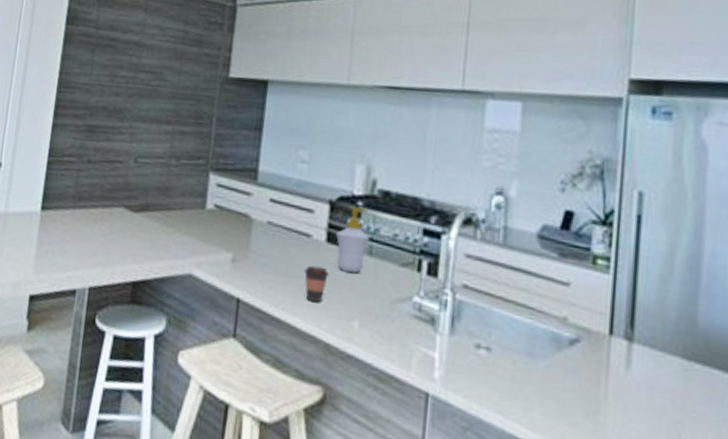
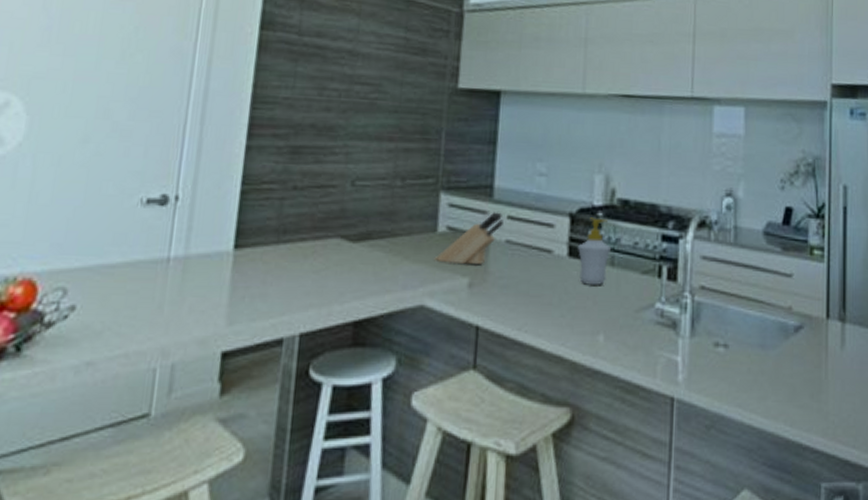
knife block: none [202,194,266,242] -> present [434,212,503,265]
coffee cup: present [303,265,330,303] -> none [546,282,573,321]

